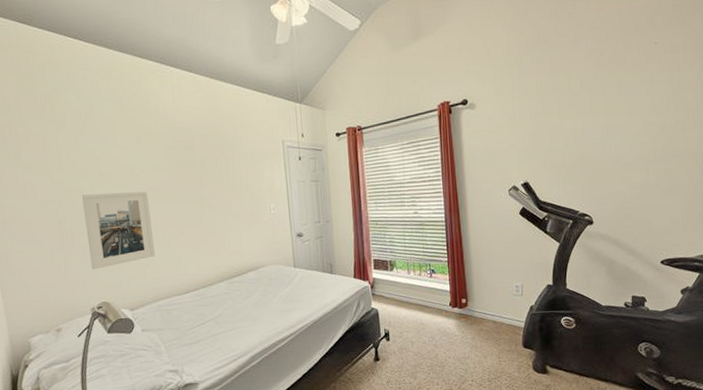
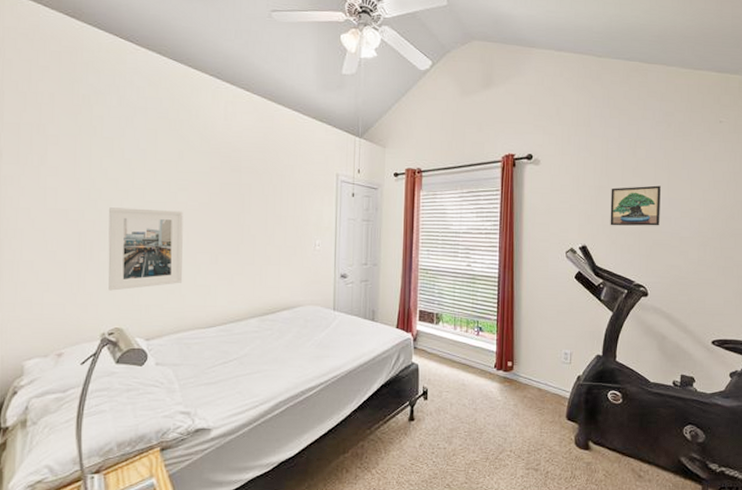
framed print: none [548,115,600,160] -> present [610,185,661,226]

